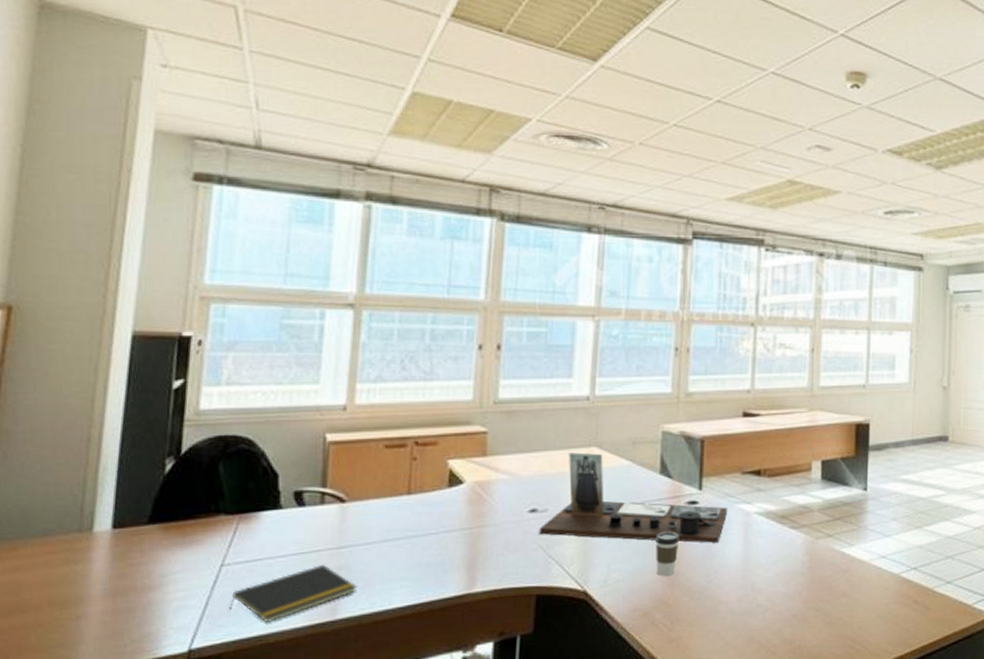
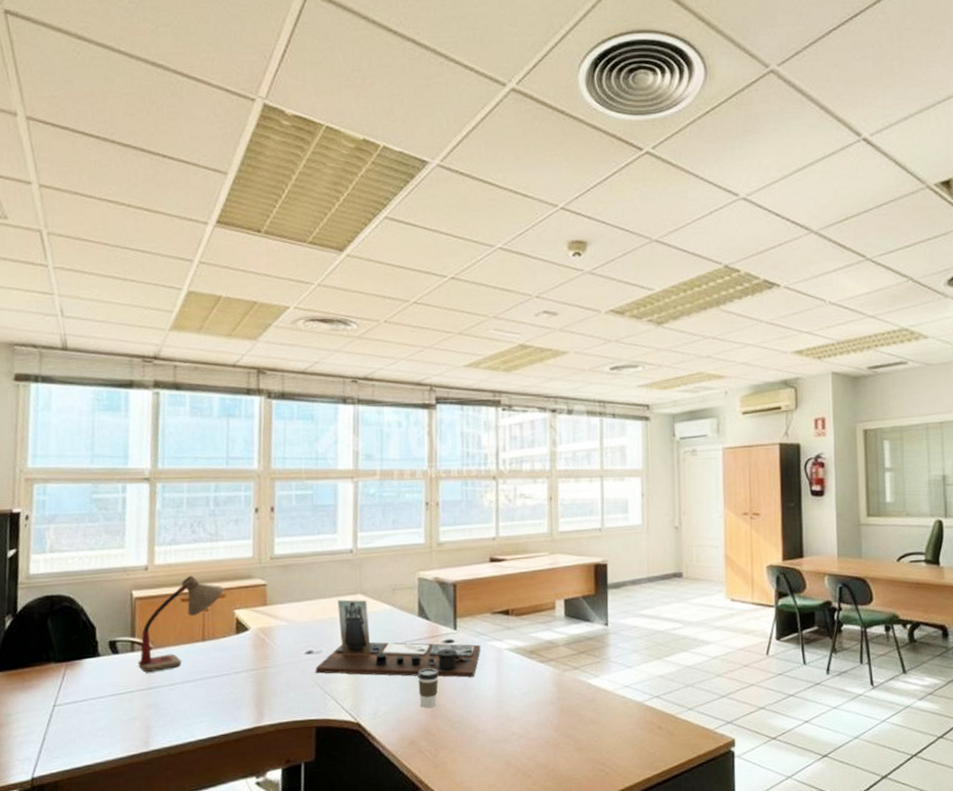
notepad: present [230,565,356,623] -> none [62,704,164,755]
desk lamp: none [328,418,436,529] -> present [138,575,224,673]

